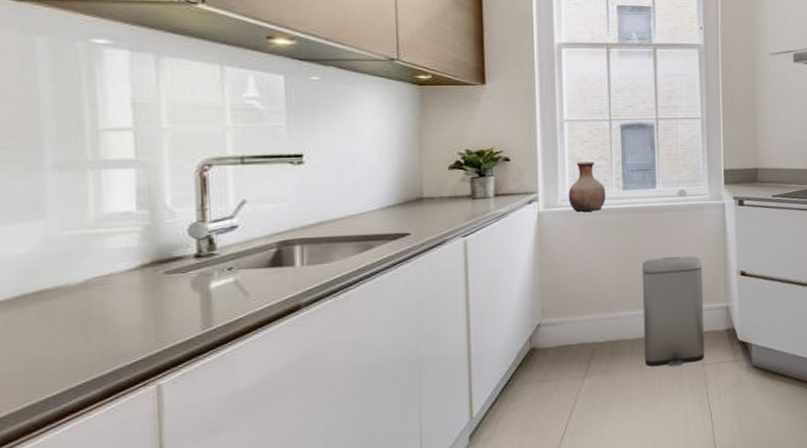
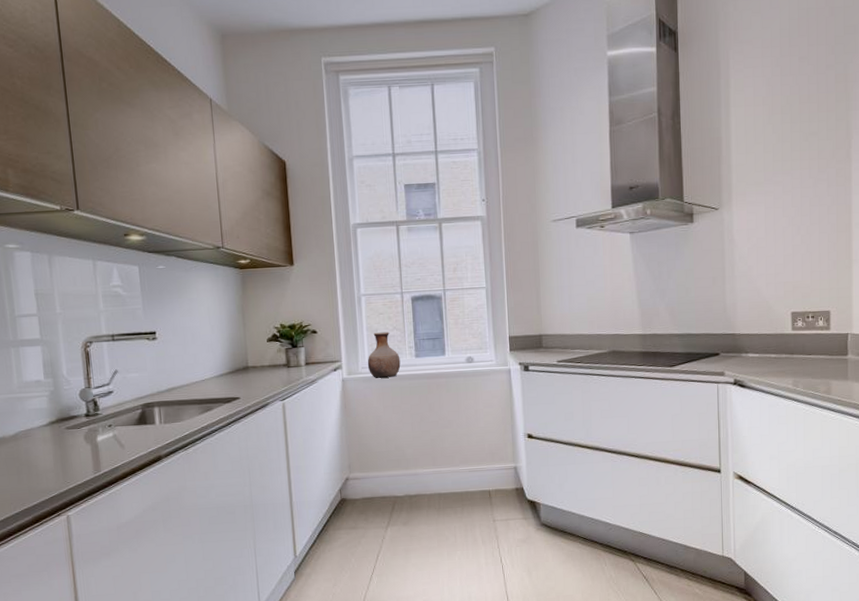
pedal bin: present [641,256,705,367] -> none [434,419,496,522]

